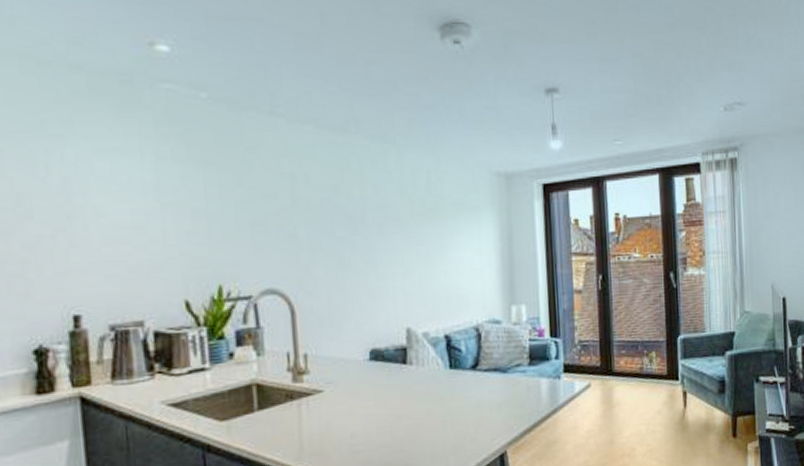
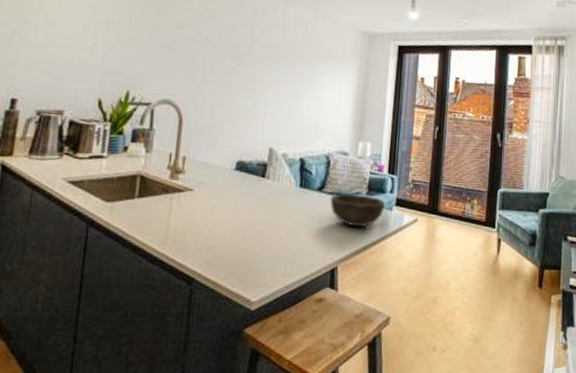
bowl: none [487,365,553,404] -> present [330,193,386,228]

